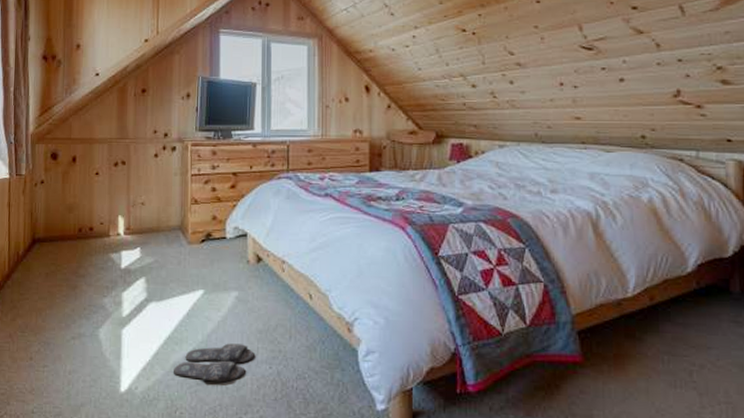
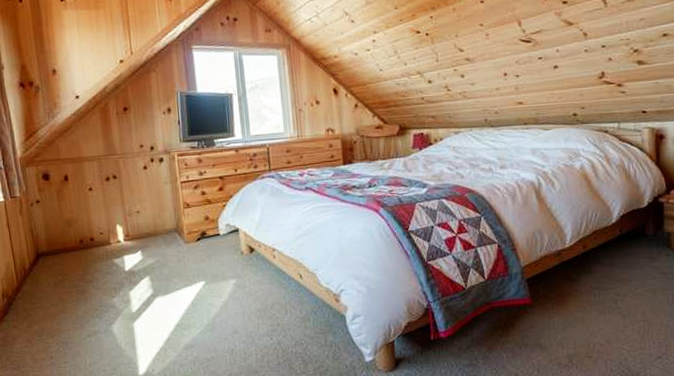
slippers: present [174,343,255,383] -> none [185,322,256,357]

